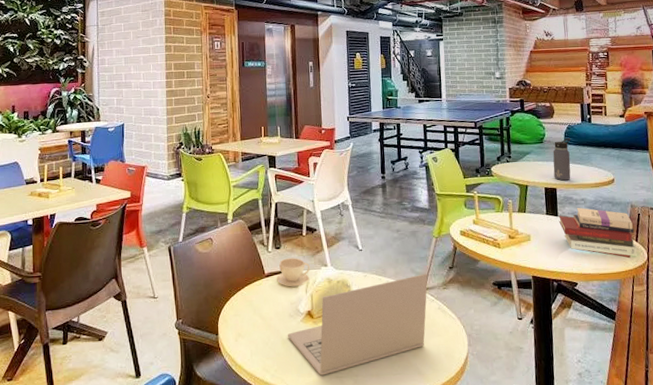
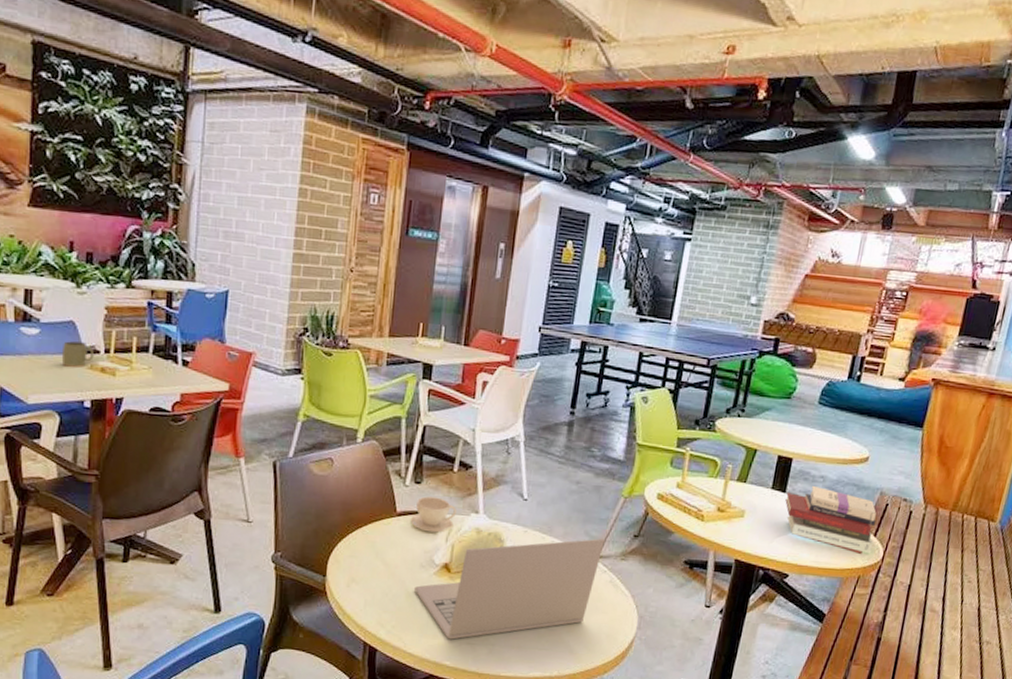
mug: none [10,176,33,196] -> present [61,341,94,367]
water bottle: present [553,137,571,181] -> none [793,396,828,451]

